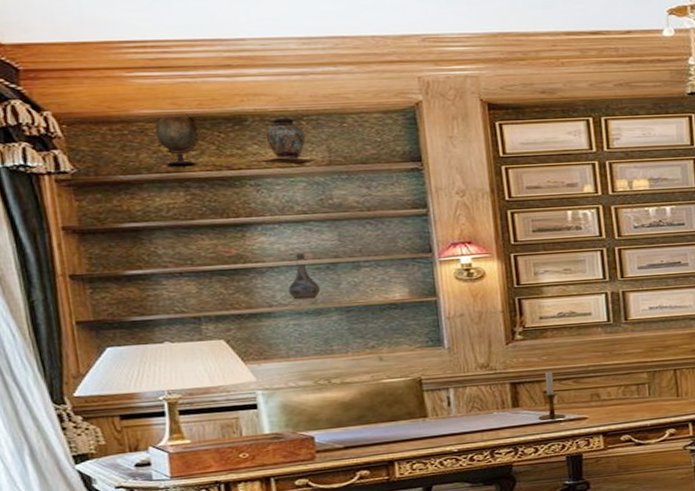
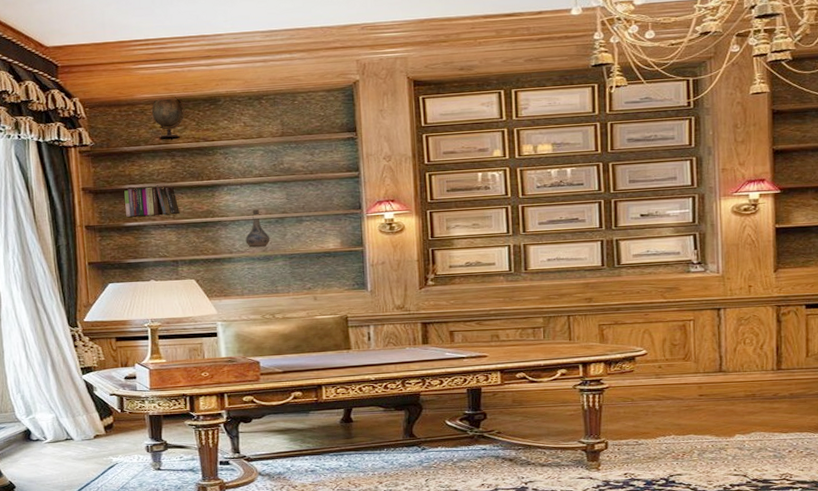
books: none [122,223,200,264] -> present [124,185,180,218]
decorative vase: present [258,117,316,165] -> none [227,97,271,137]
candlestick: present [538,371,566,420] -> none [444,313,468,356]

